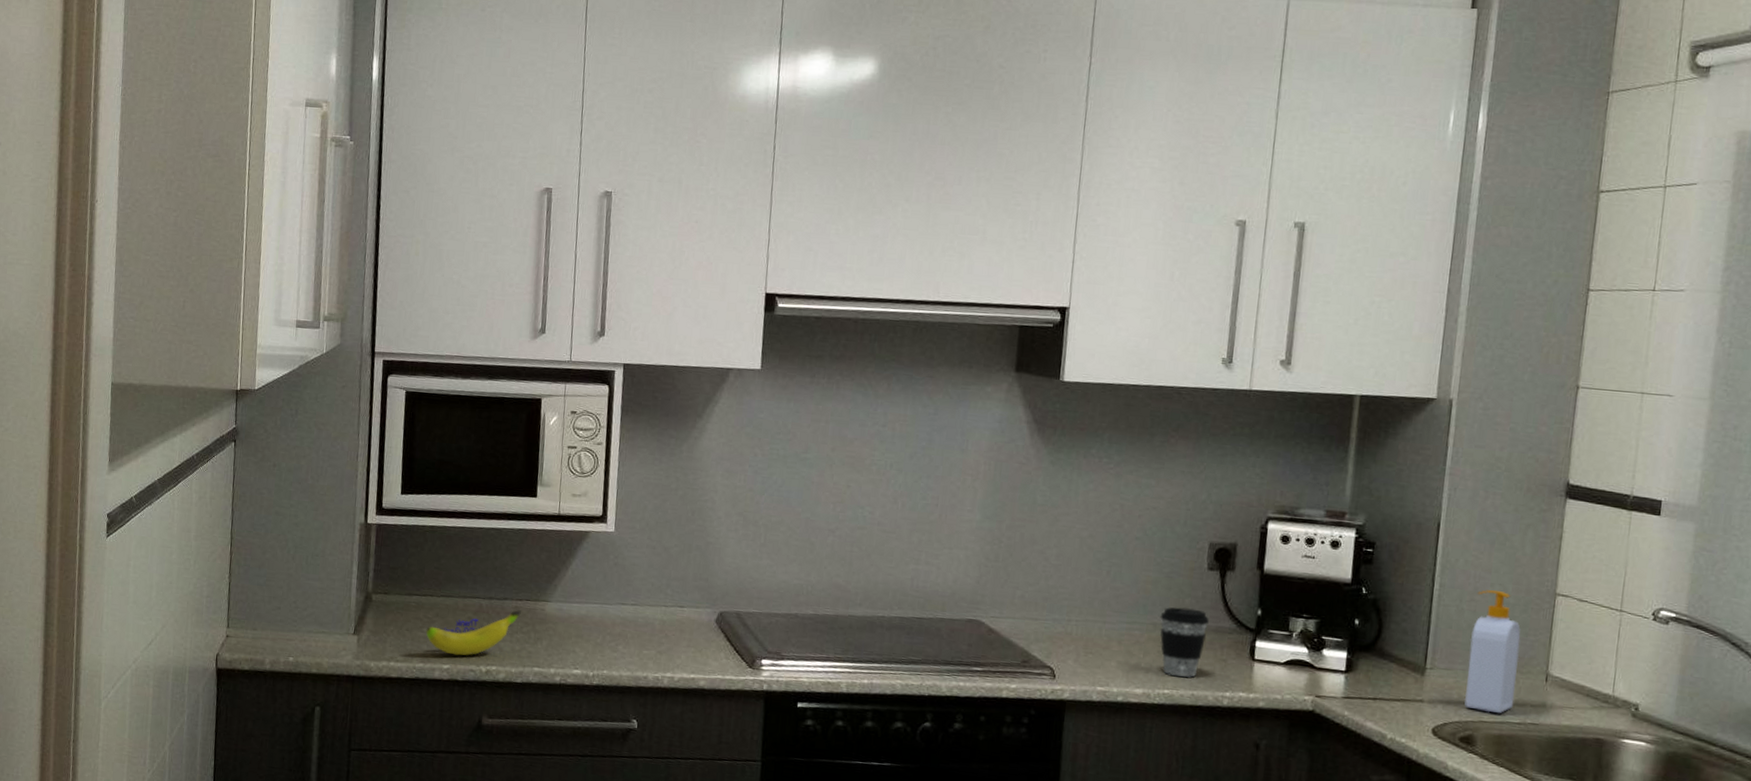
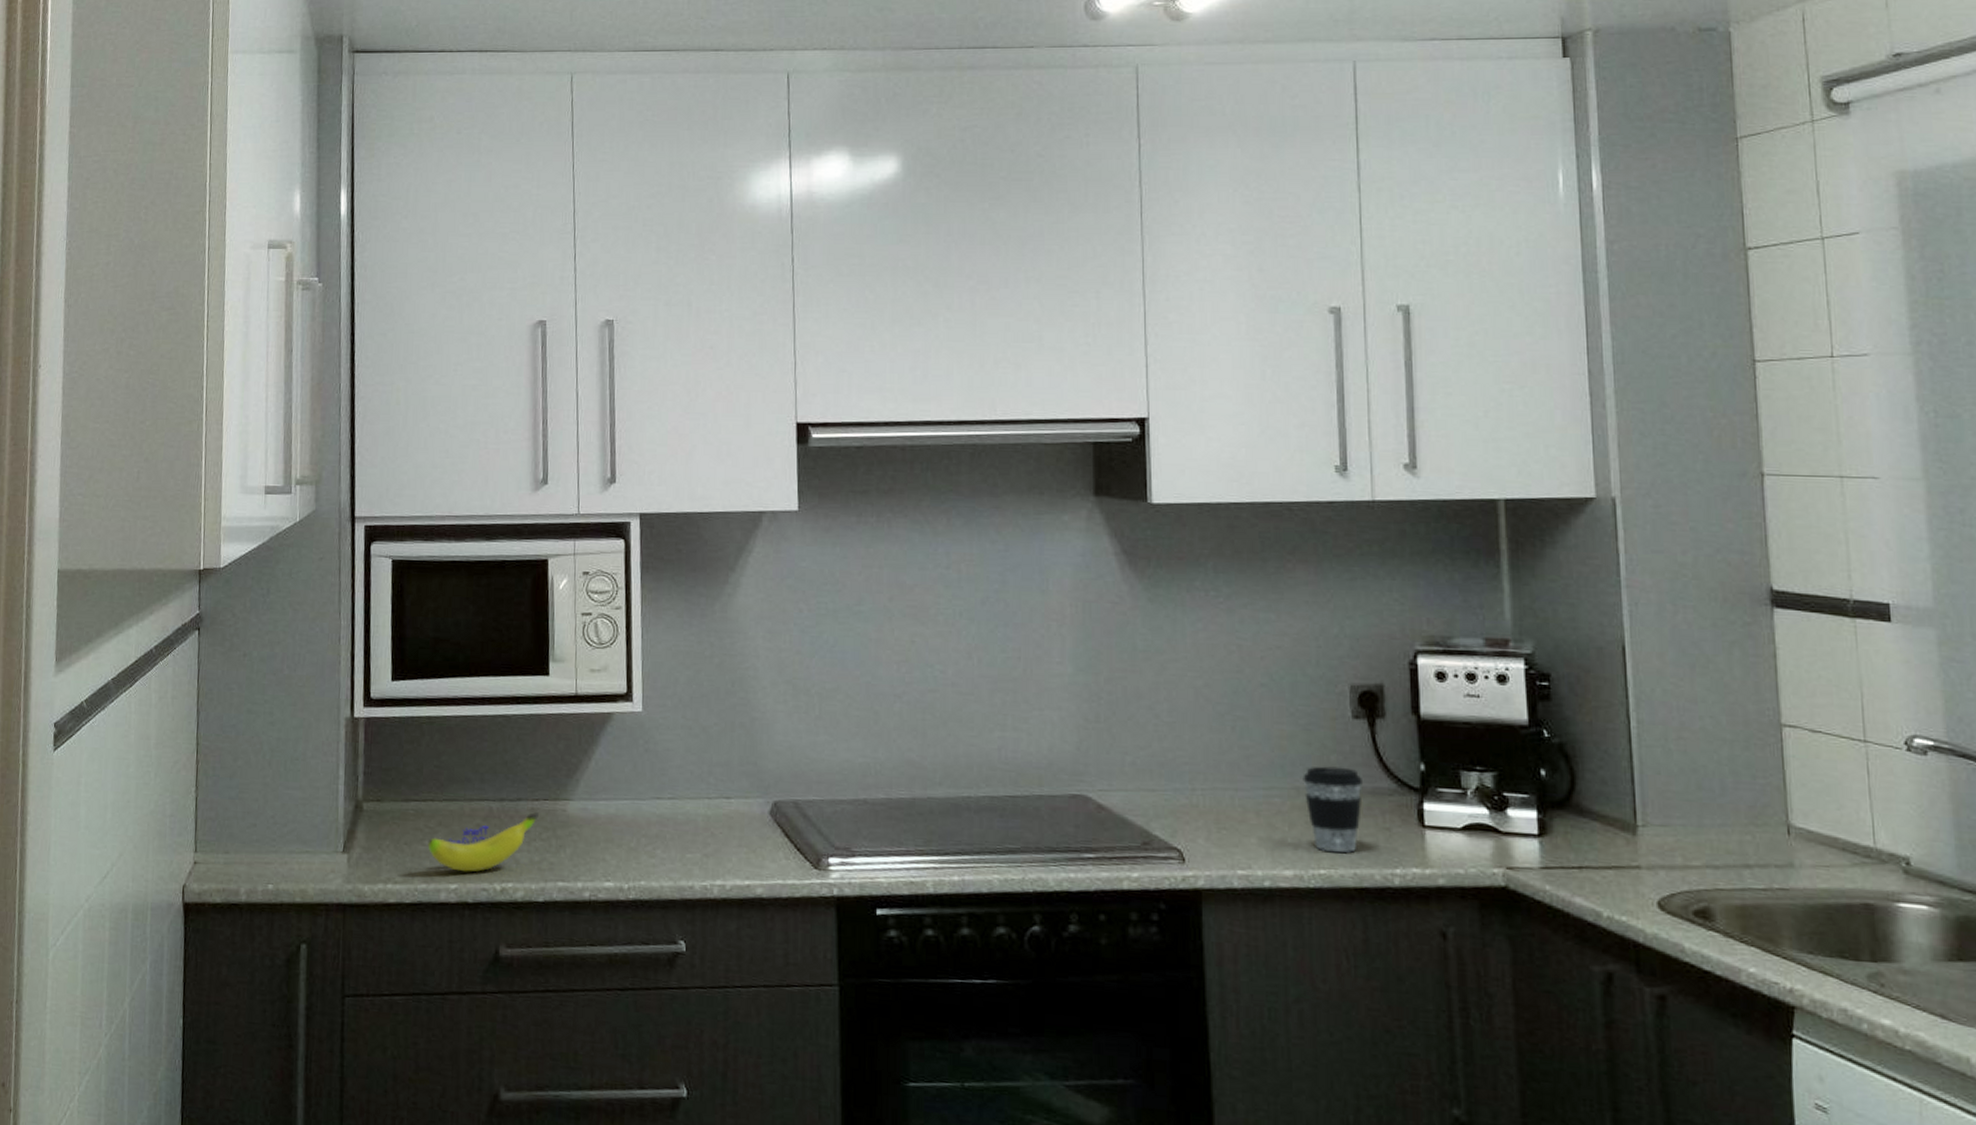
soap bottle: present [1464,590,1521,714] -> none [1684,724,1754,879]

